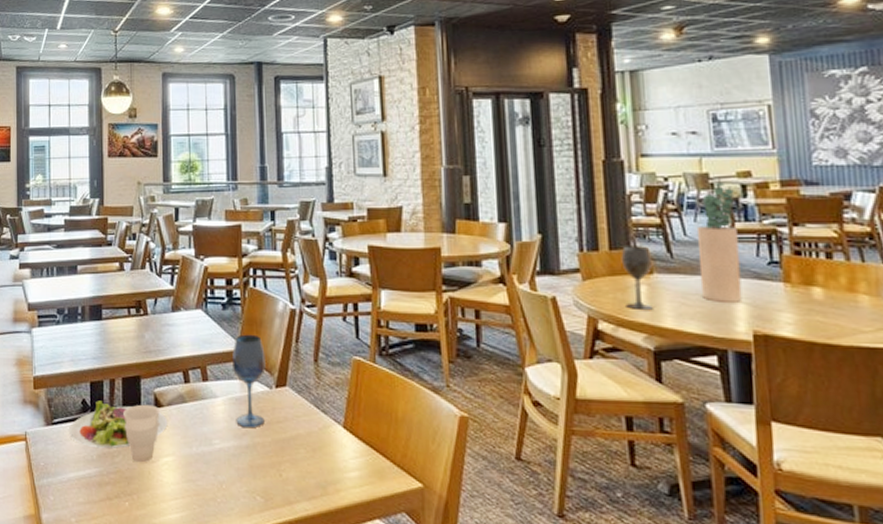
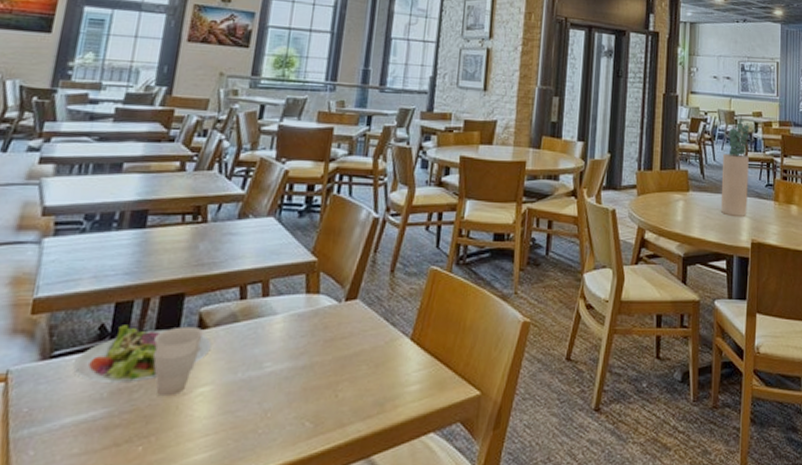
wineglass: present [232,334,266,429] -> none [294,244,339,347]
wine glass: present [621,246,653,309] -> none [667,167,689,222]

